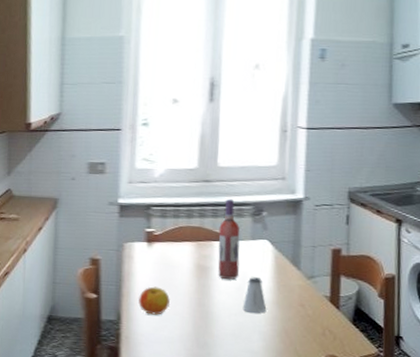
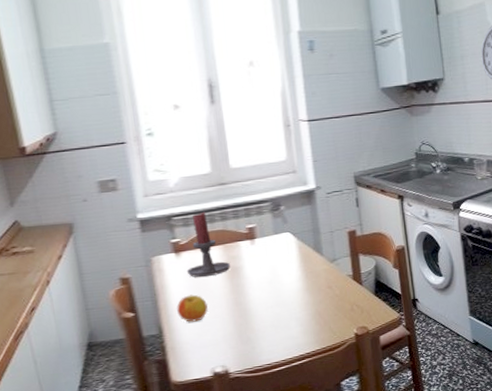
candle holder: none [155,205,200,272] -> present [186,211,230,278]
wine bottle: present [218,198,240,279] -> none [242,198,268,276]
saltshaker: present [242,277,267,313] -> none [277,269,299,303]

